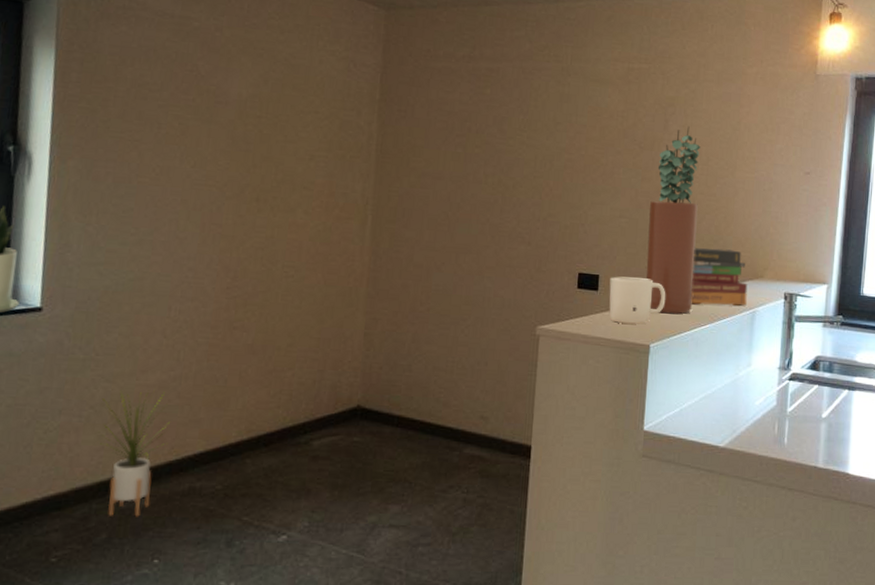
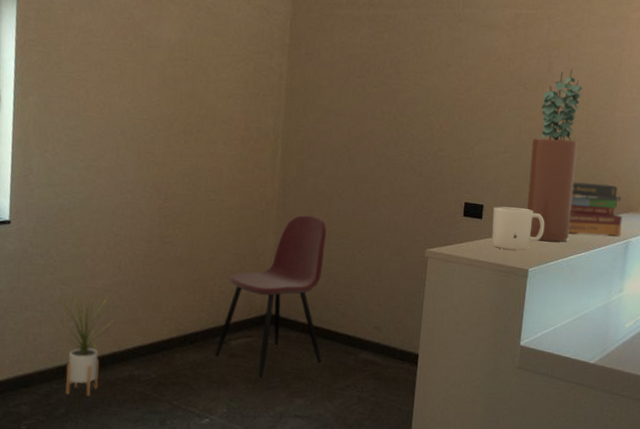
dining chair: none [294,291,425,482] -> present [215,214,327,377]

